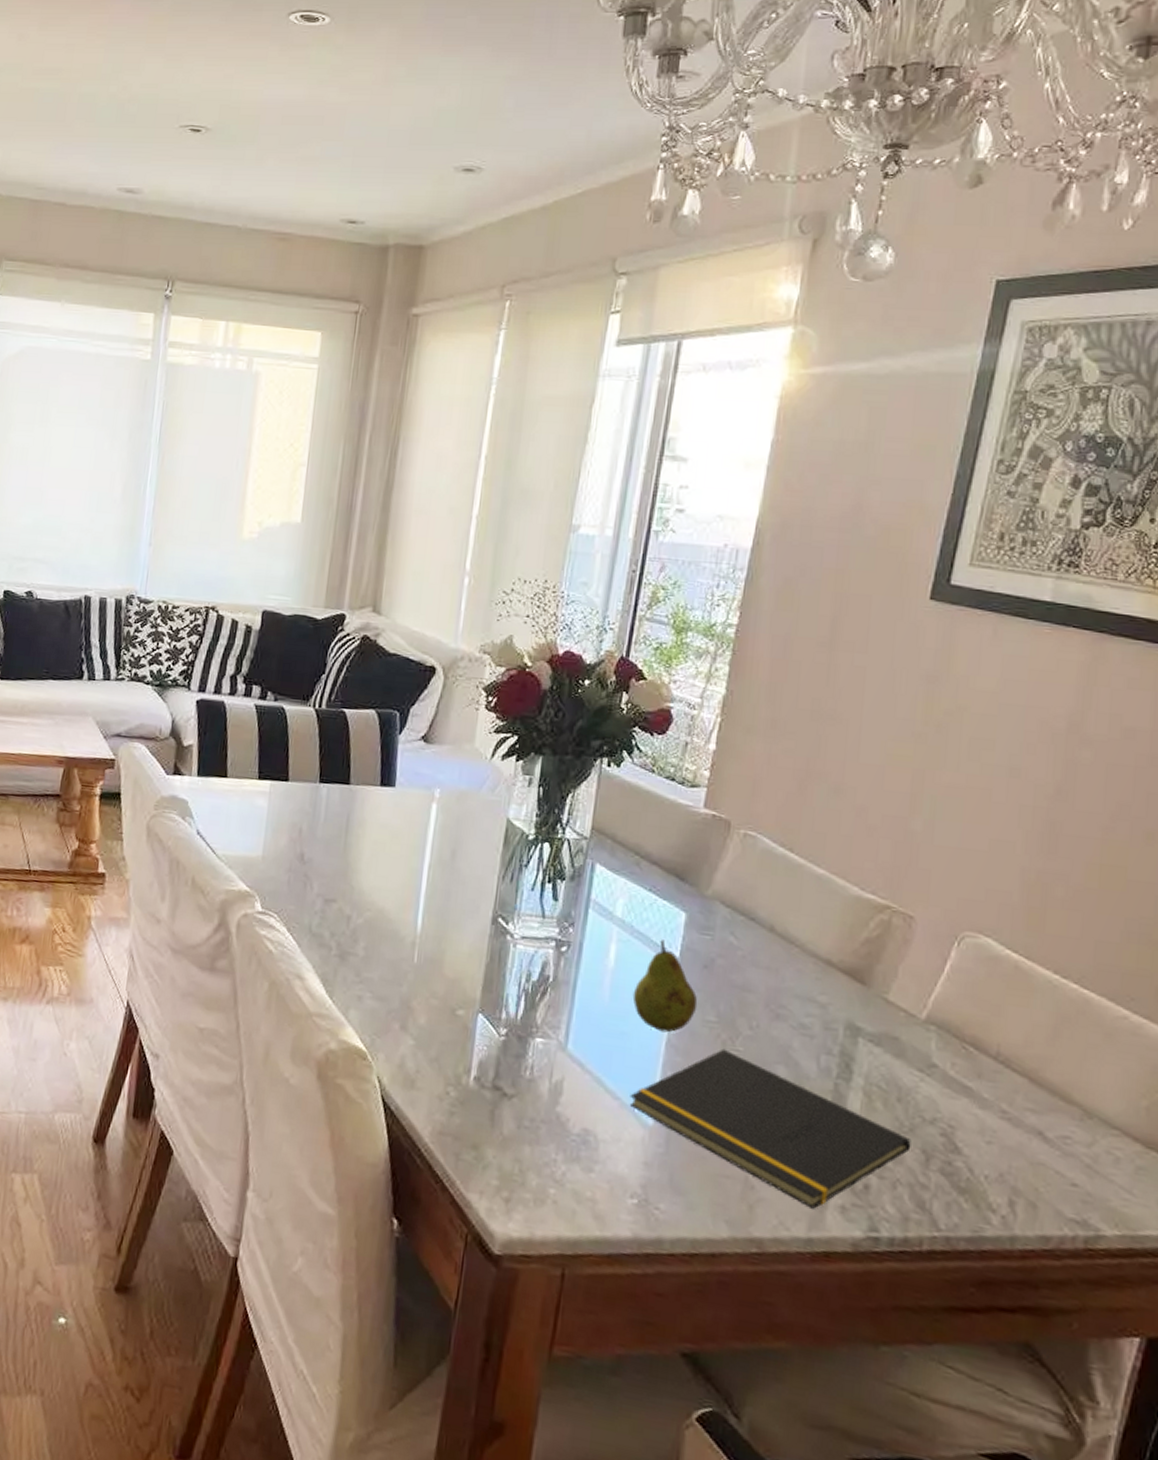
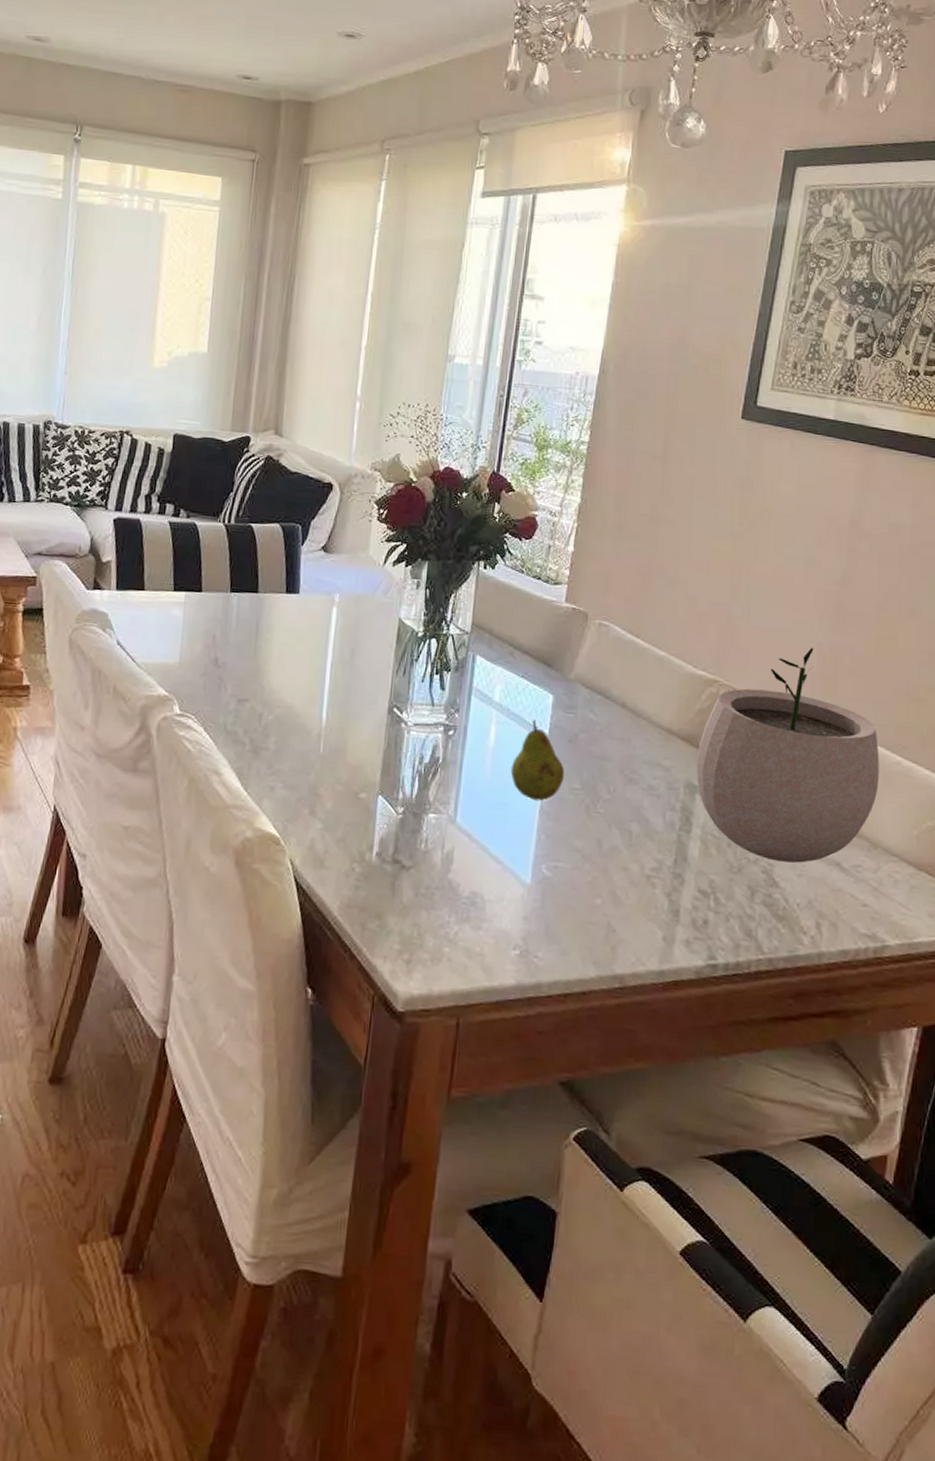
notepad: present [629,1048,911,1209] -> none [510,812,740,945]
plant pot: none [860,872,1099,1128] -> present [697,647,879,863]

